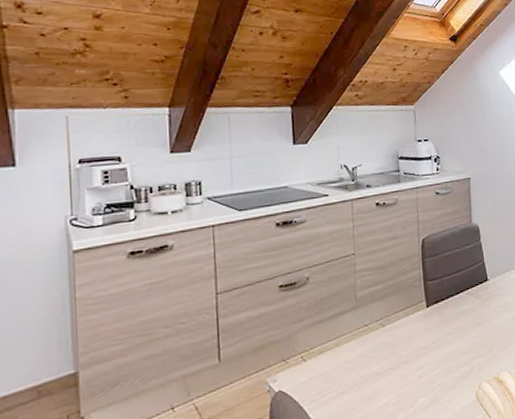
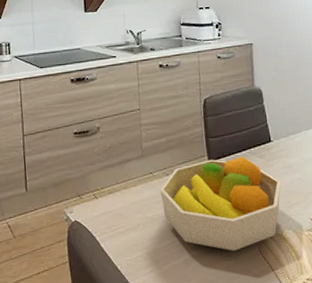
fruit bowl: none [375,299,498,402] -> present [160,157,281,251]

